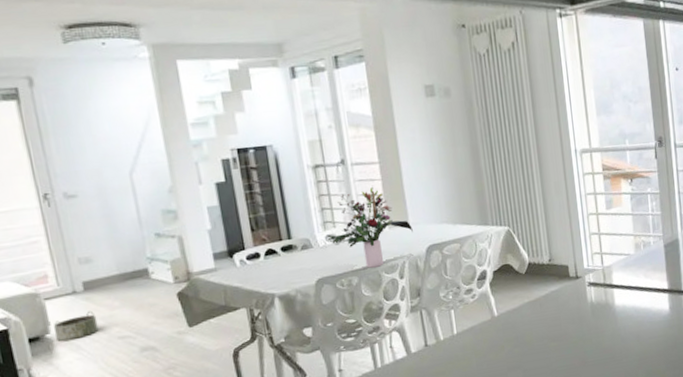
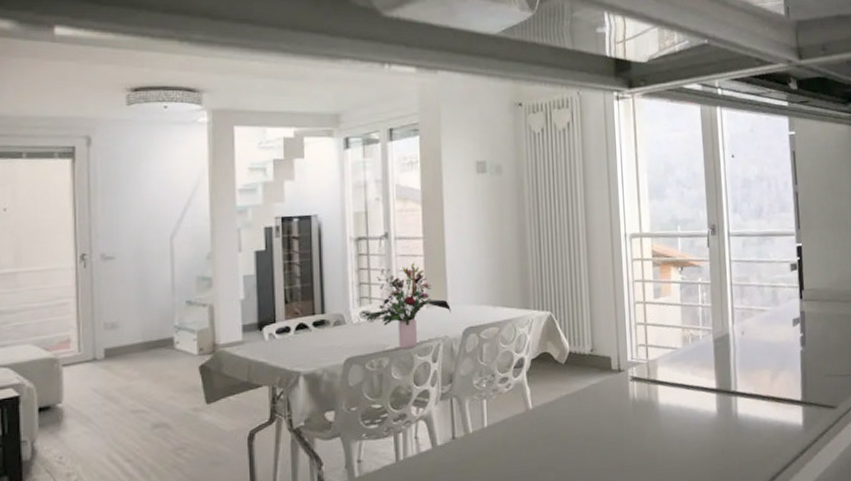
basket: present [53,310,99,342] -> none [66,380,113,413]

